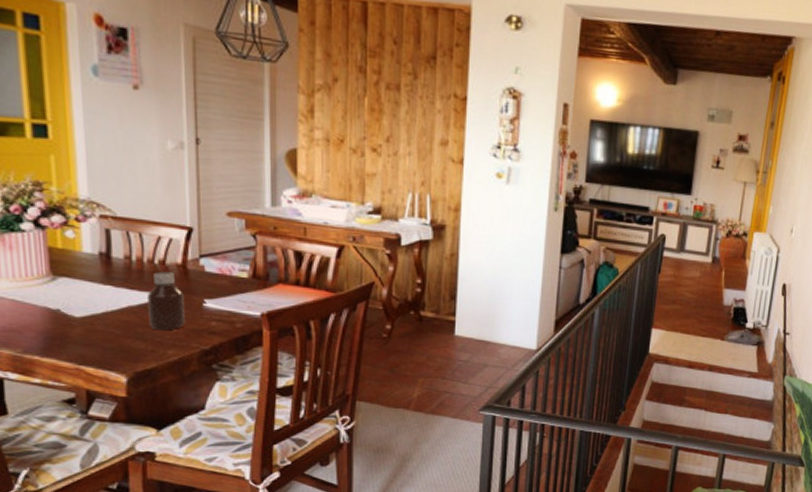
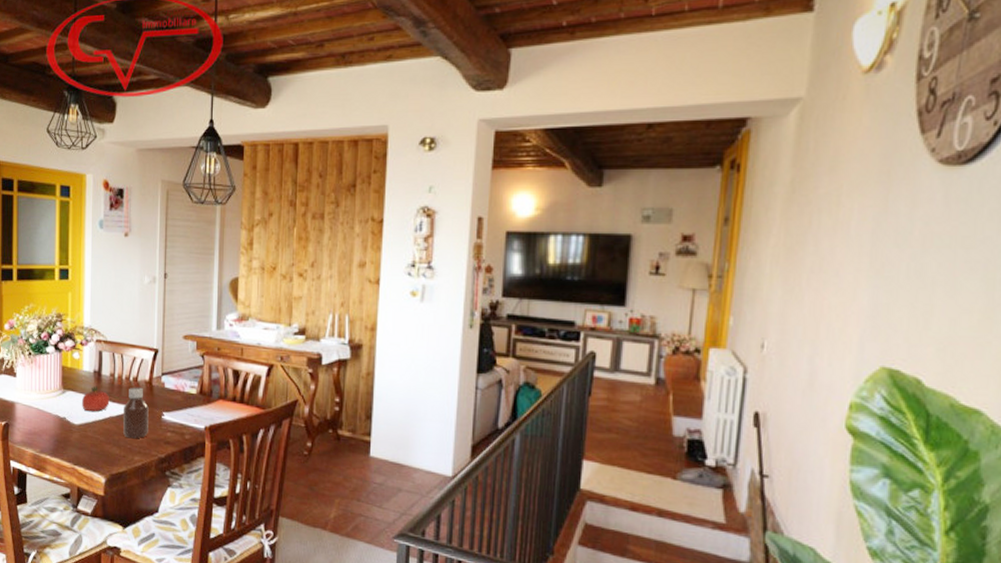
fruit: none [84,270,127,302] -> present [82,385,110,412]

